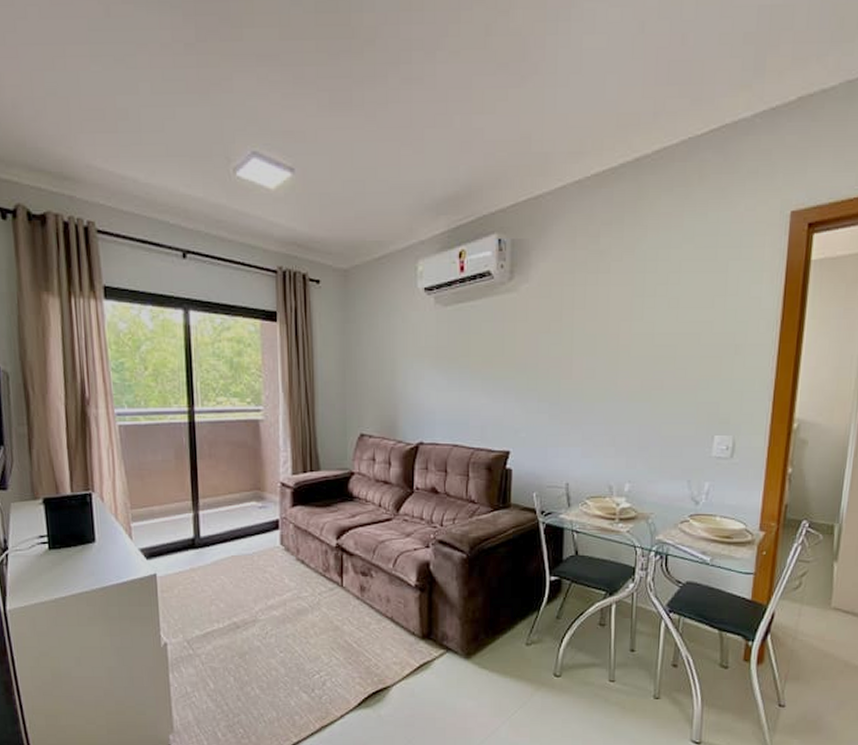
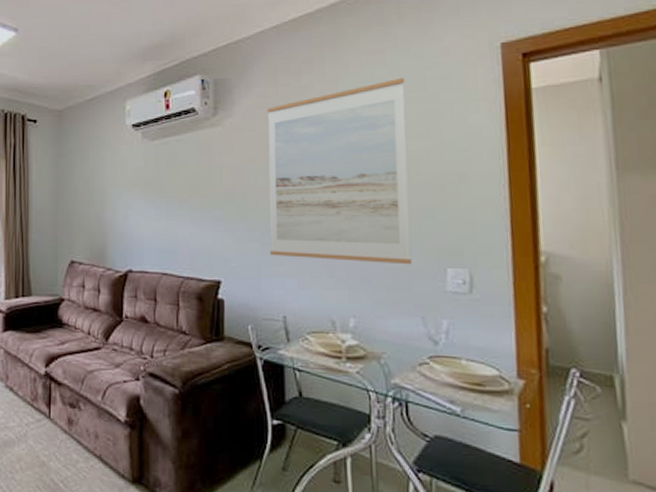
wall art: none [557,244,699,433] -> present [267,77,412,265]

